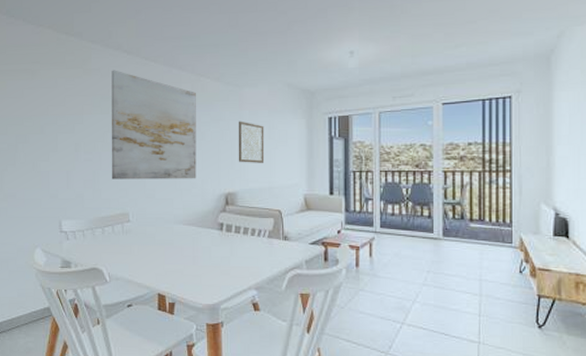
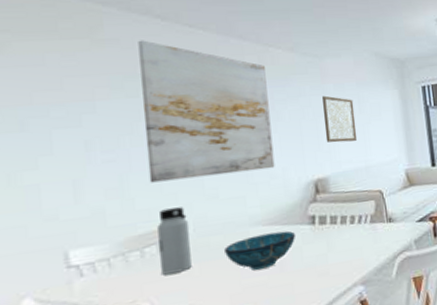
water bottle: none [114,201,133,250] -> present [157,207,192,275]
decorative bowl: none [155,232,206,260] -> present [224,231,295,271]

